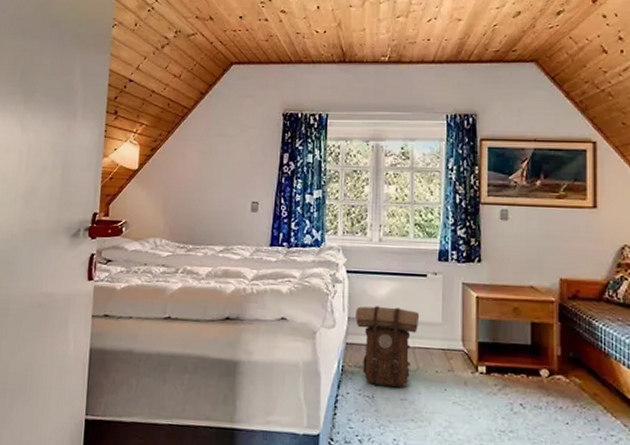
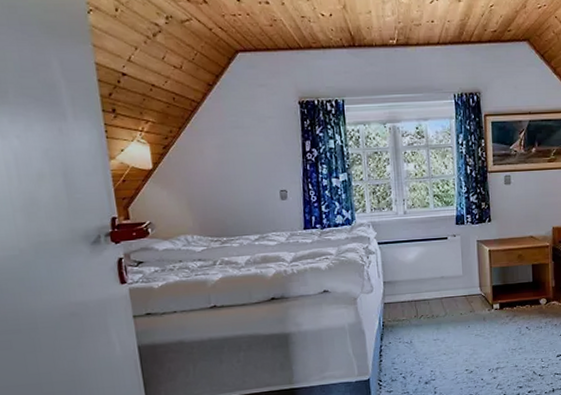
backpack: present [356,306,420,388] -> none [390,268,444,333]

